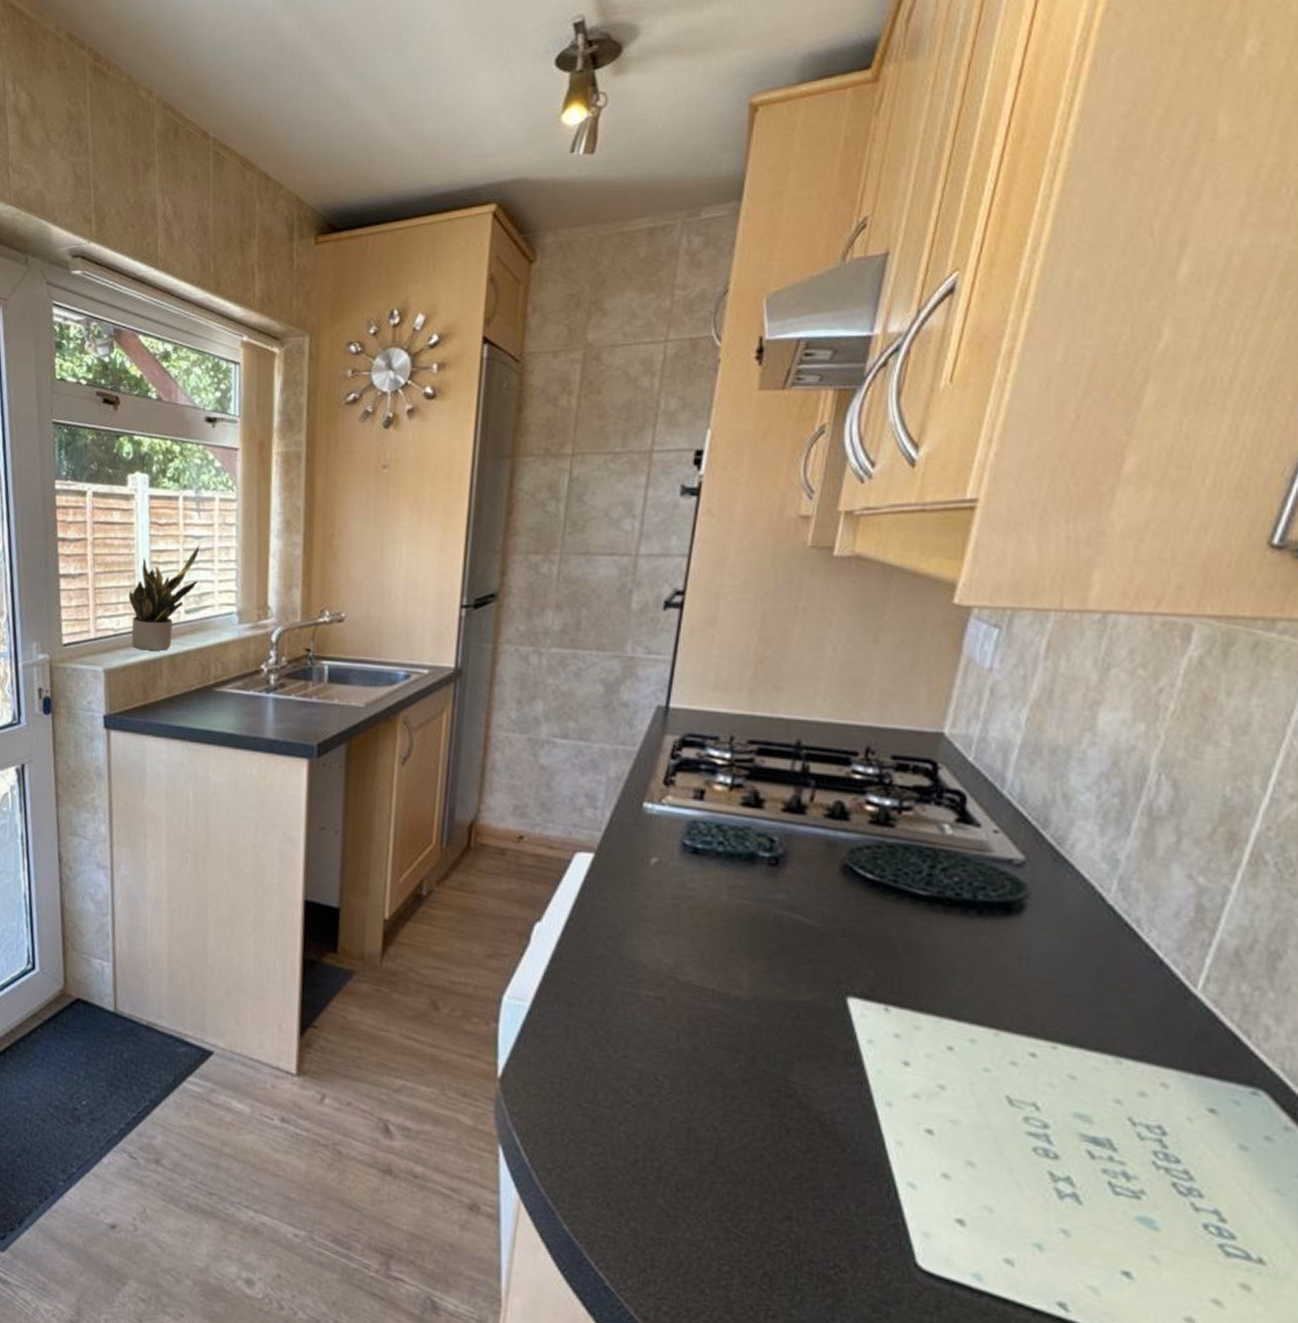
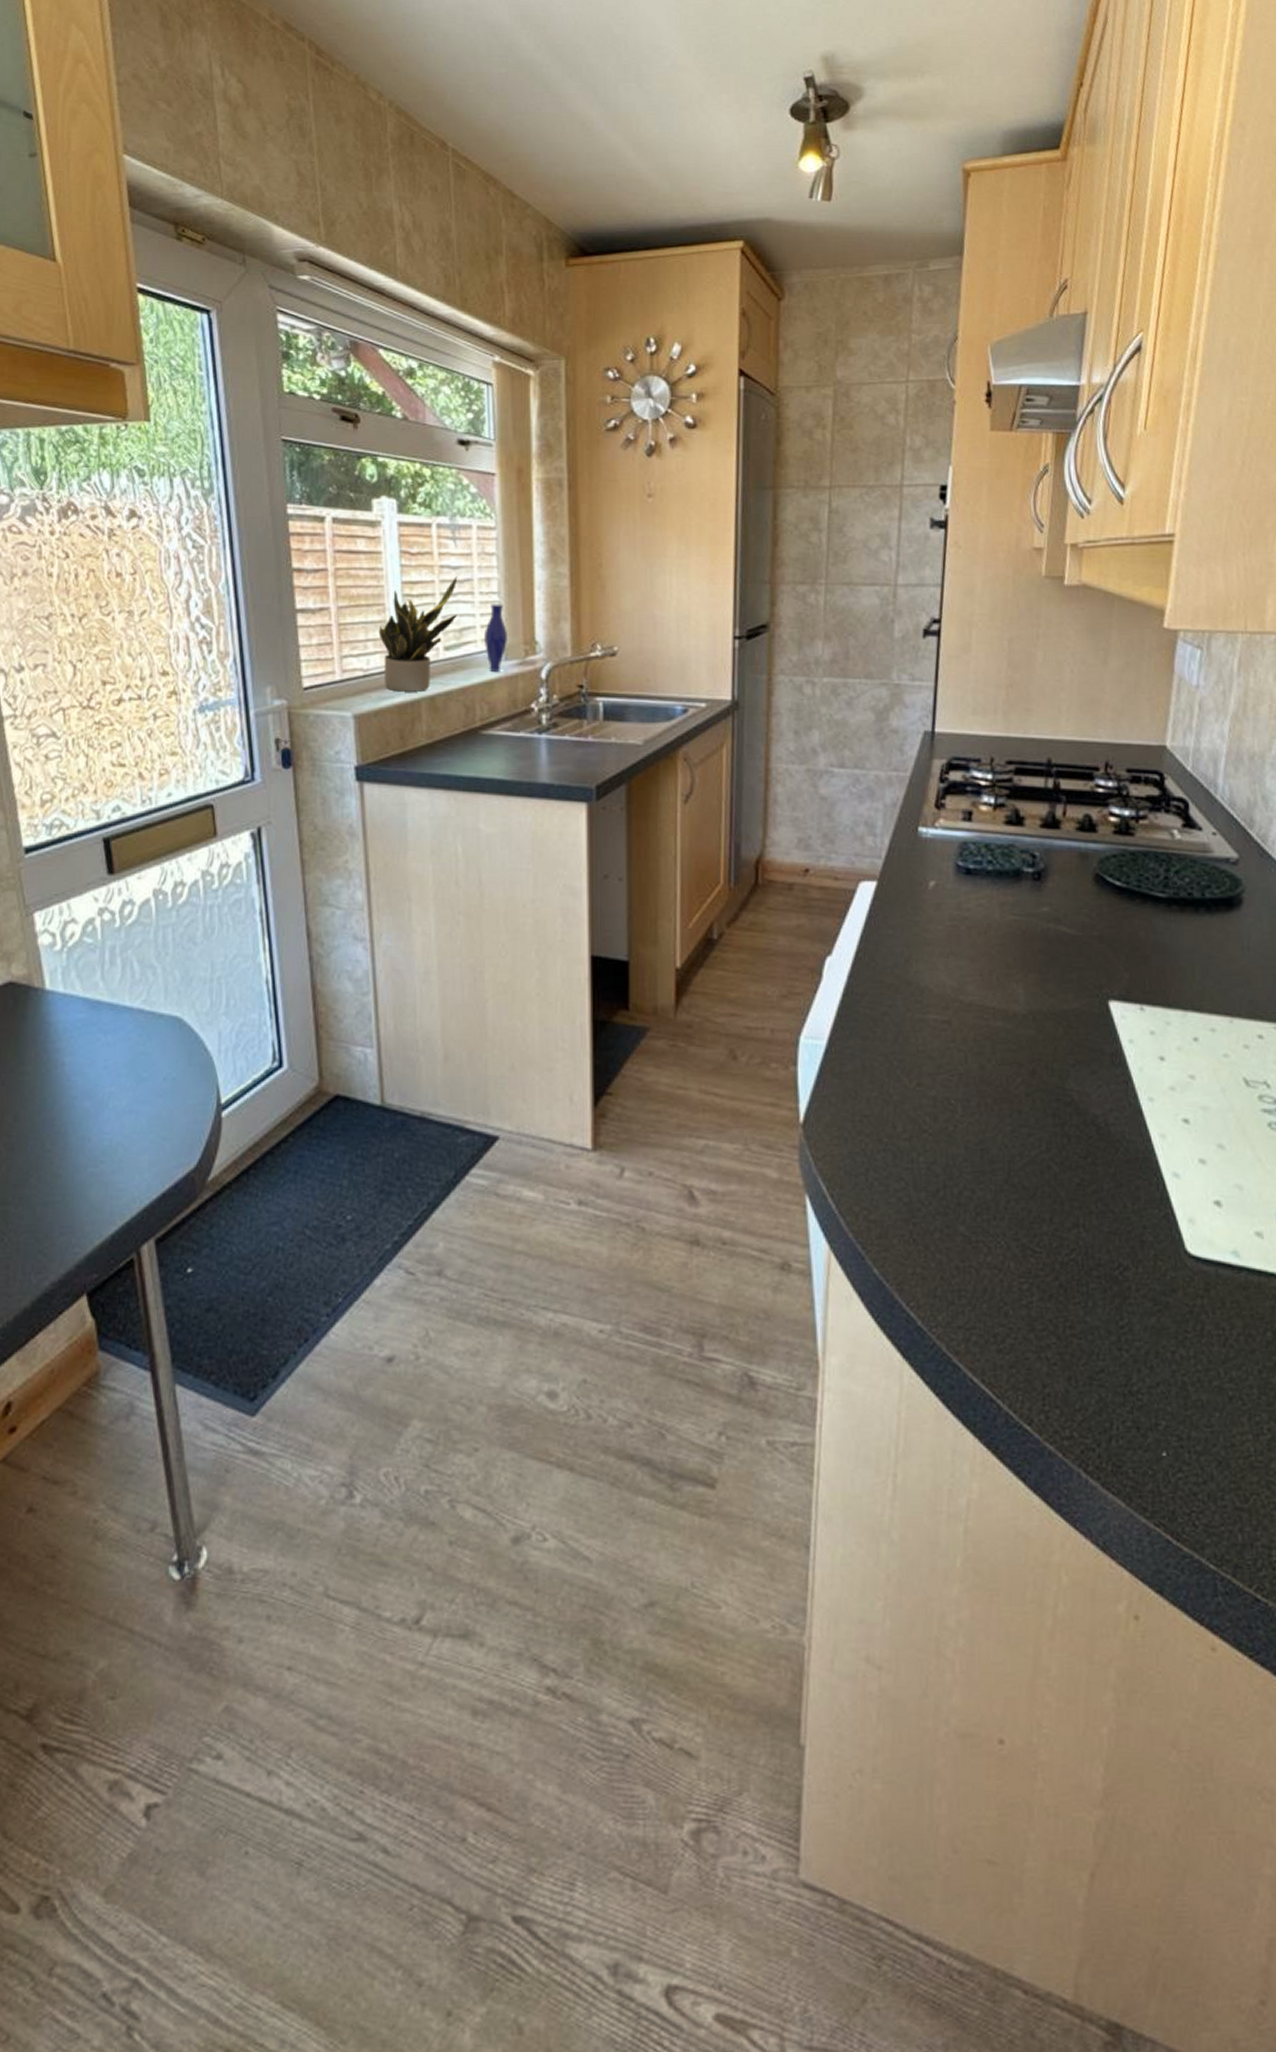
vase: none [220,571,244,634] -> present [483,603,509,671]

